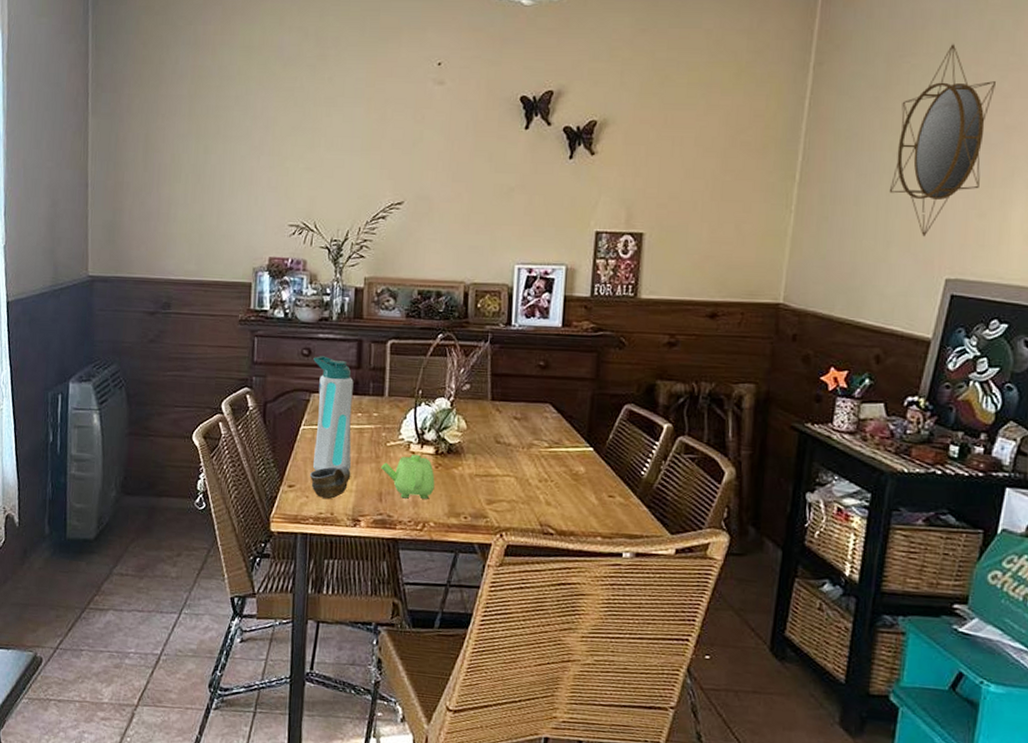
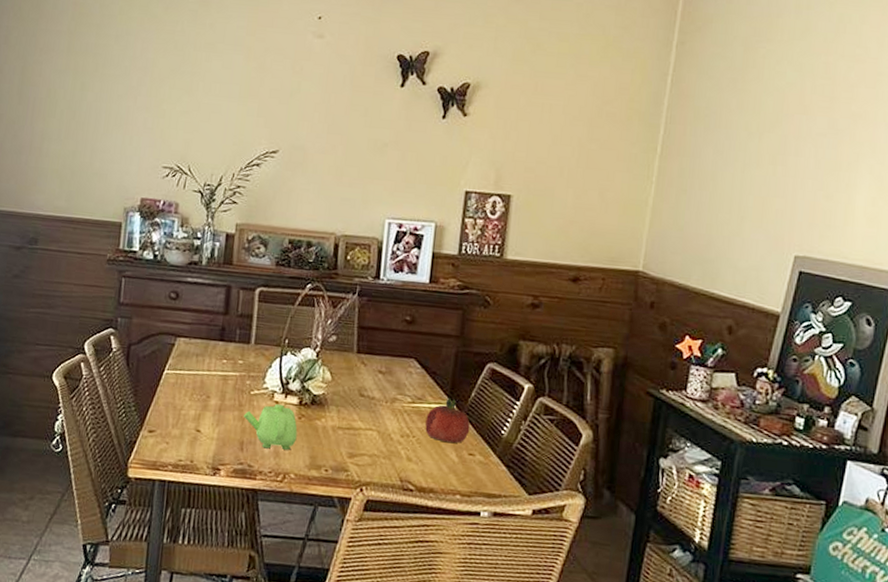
cup: present [309,465,351,500] -> none [170,412,213,447]
water bottle: present [313,356,354,471] -> none [175,300,220,417]
fruit: none [563,440,609,486] -> present [425,397,470,443]
home mirror: present [890,43,995,237] -> none [745,32,843,214]

